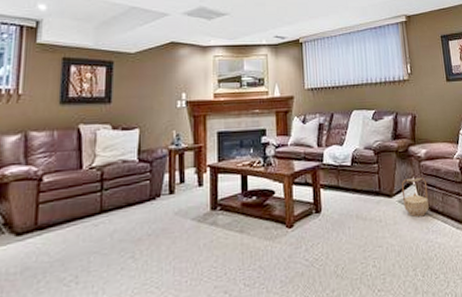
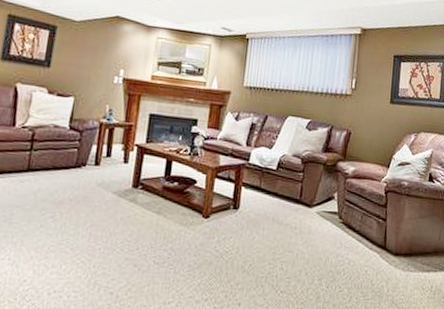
basket: present [401,178,429,217] -> none [321,193,349,232]

